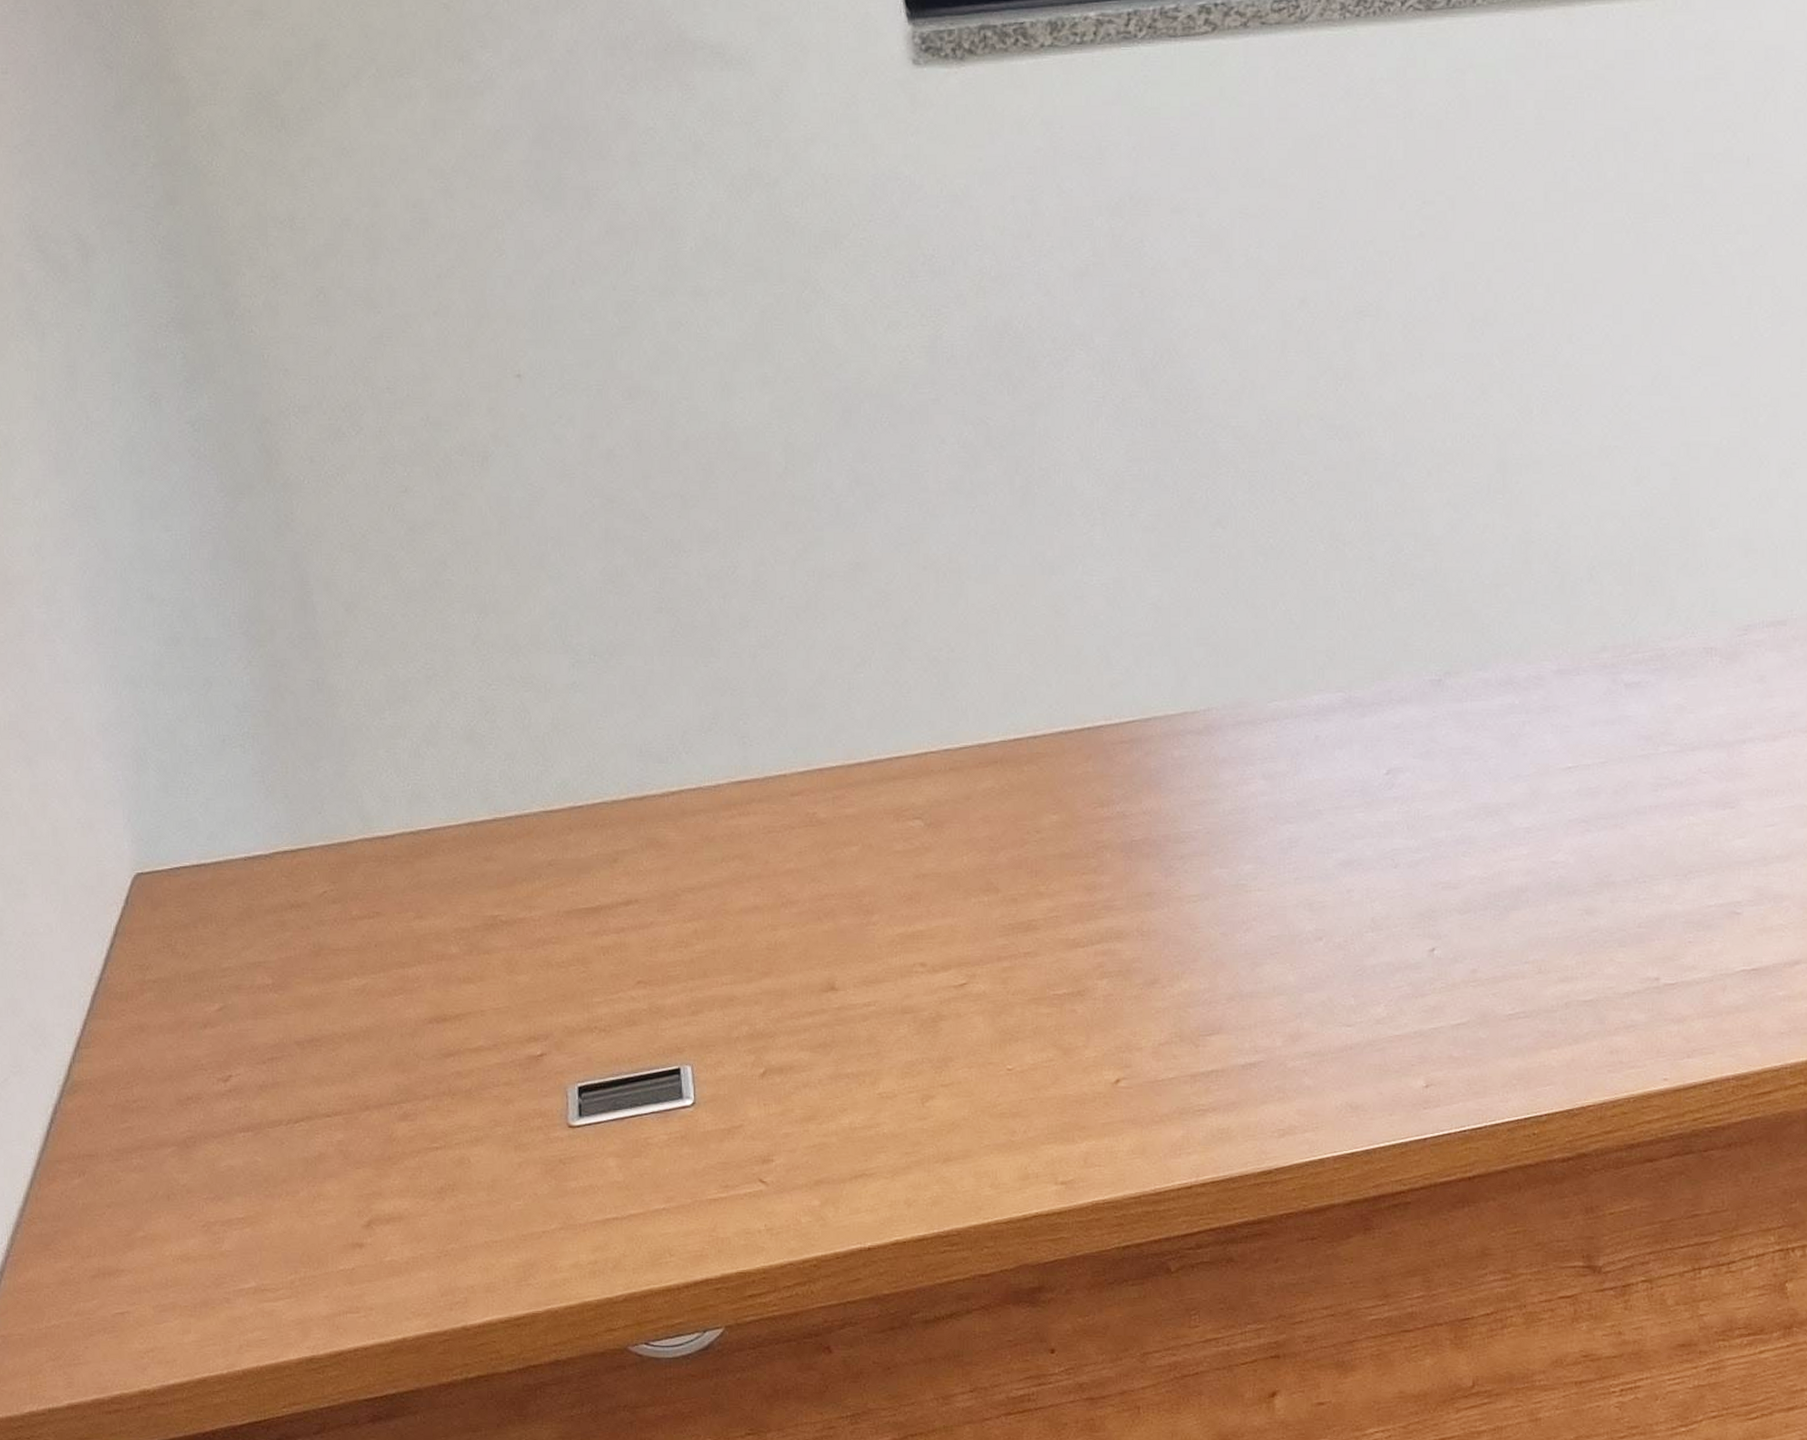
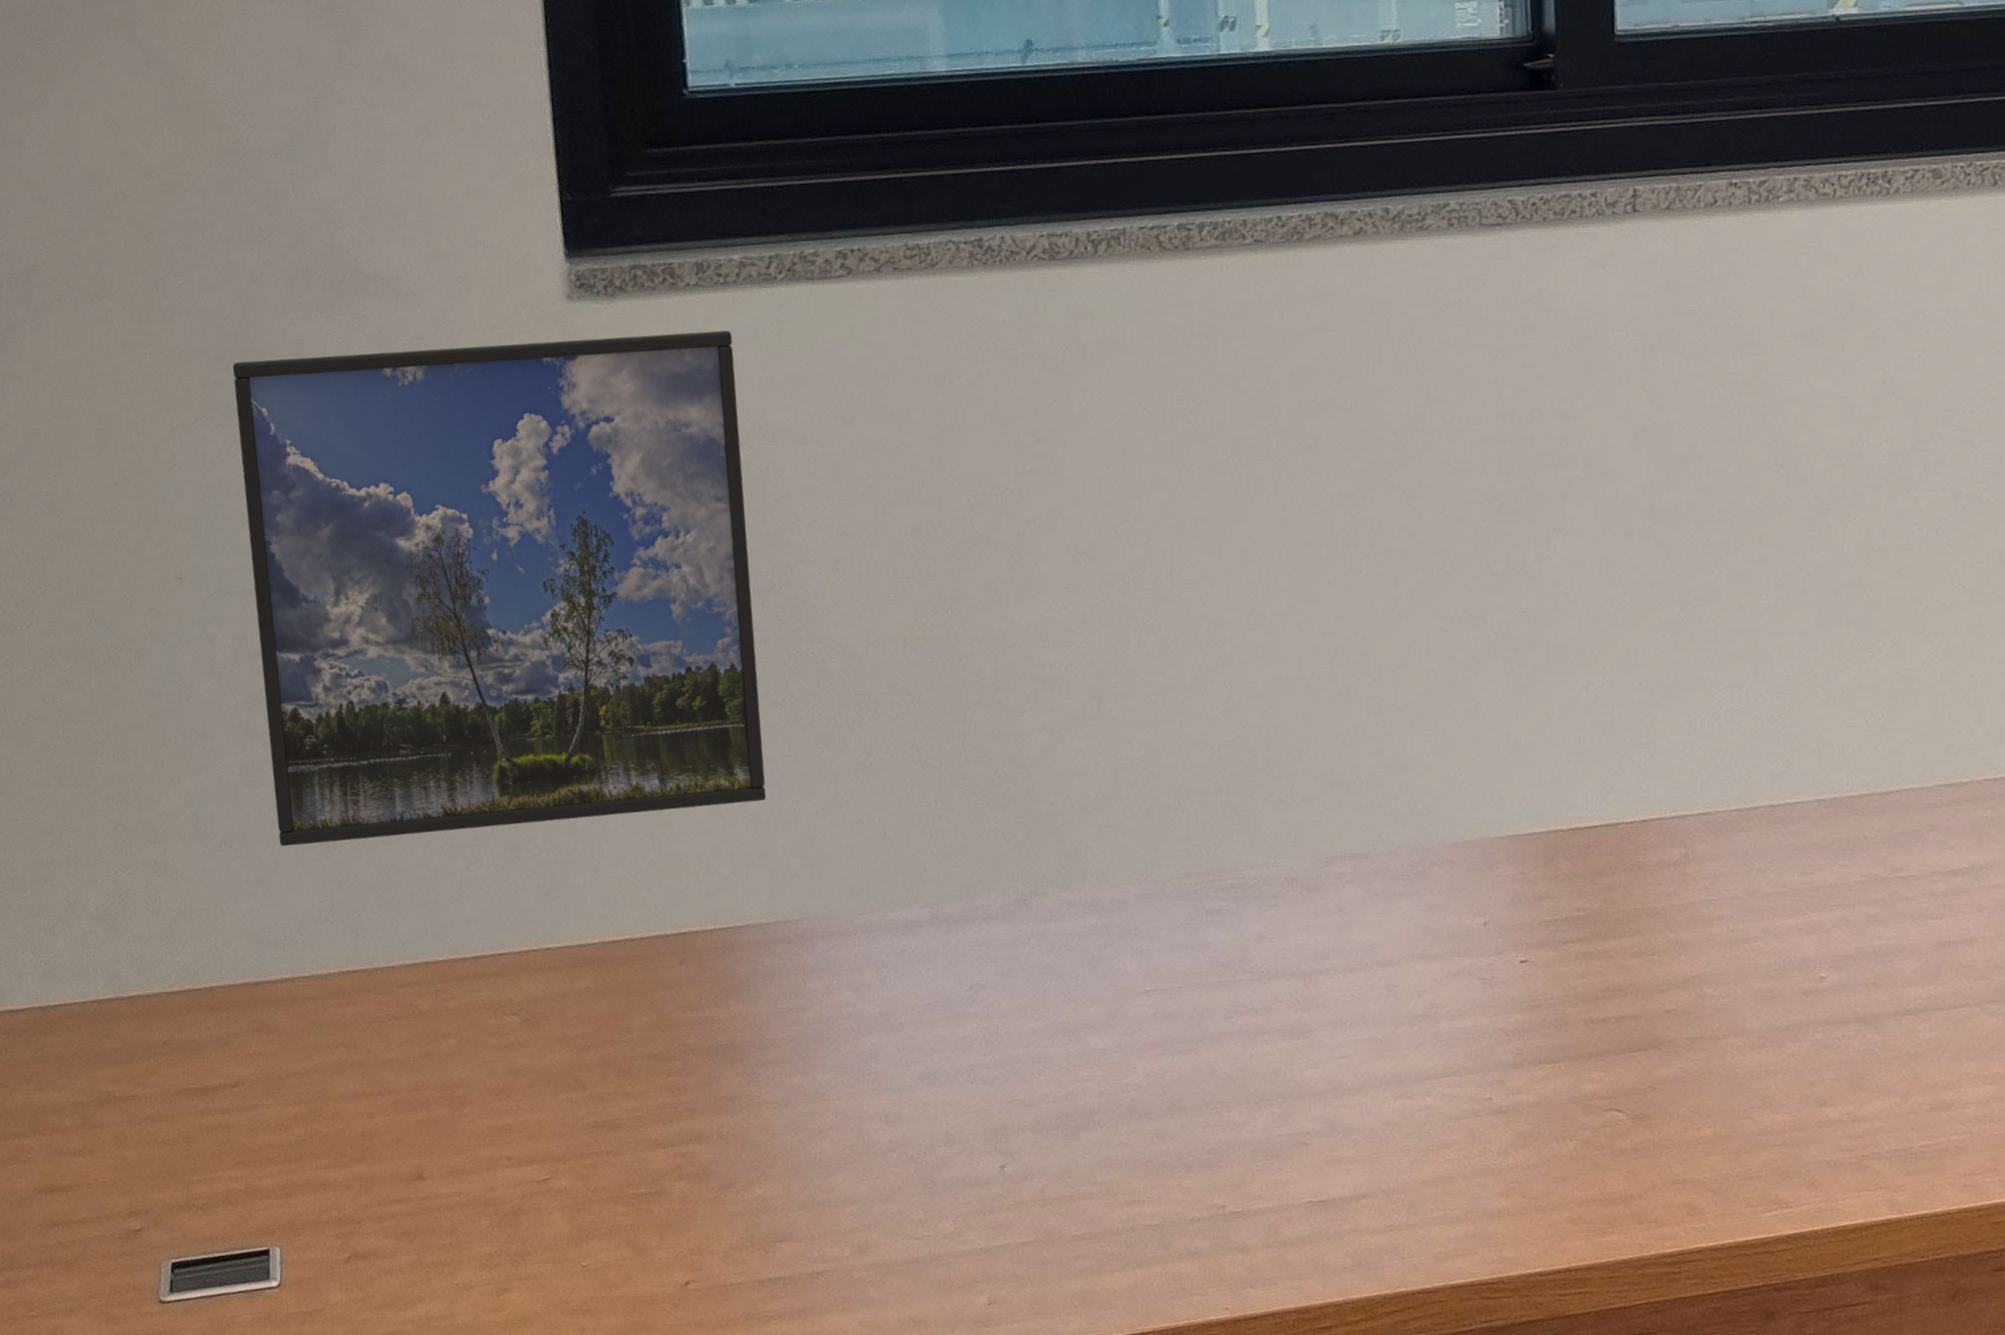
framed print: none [555,94,1165,655] -> present [232,330,767,847]

